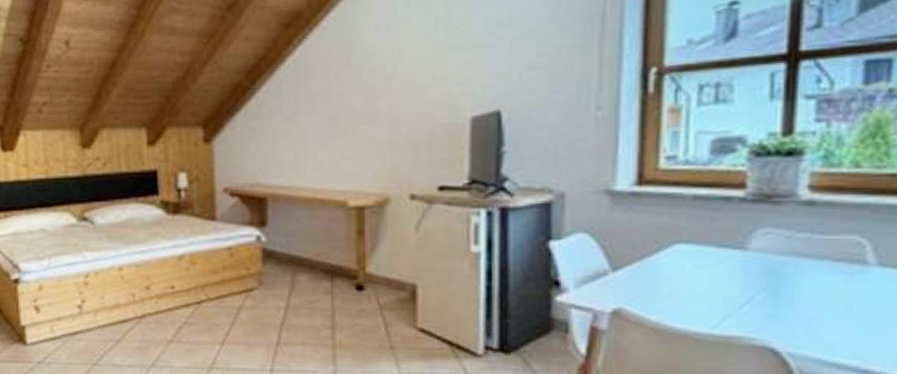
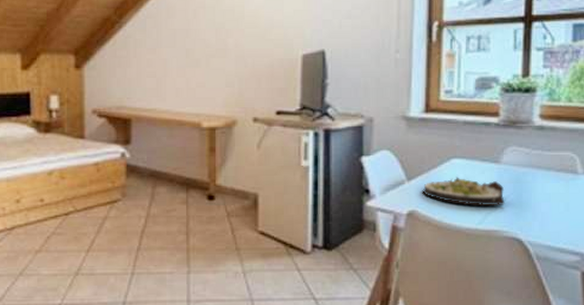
salad plate: none [632,267,753,304] -> present [422,177,505,205]

